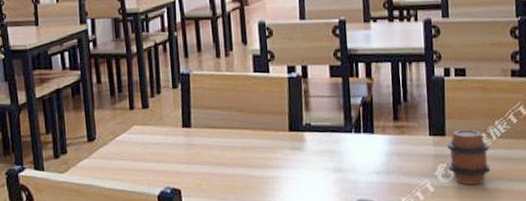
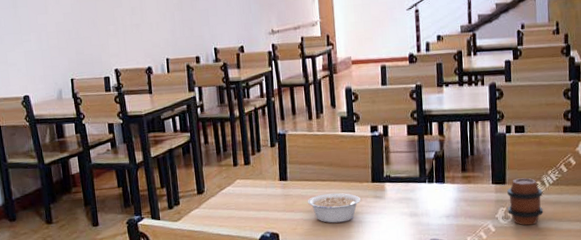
legume: none [214,143,276,179] -> present [307,193,361,223]

